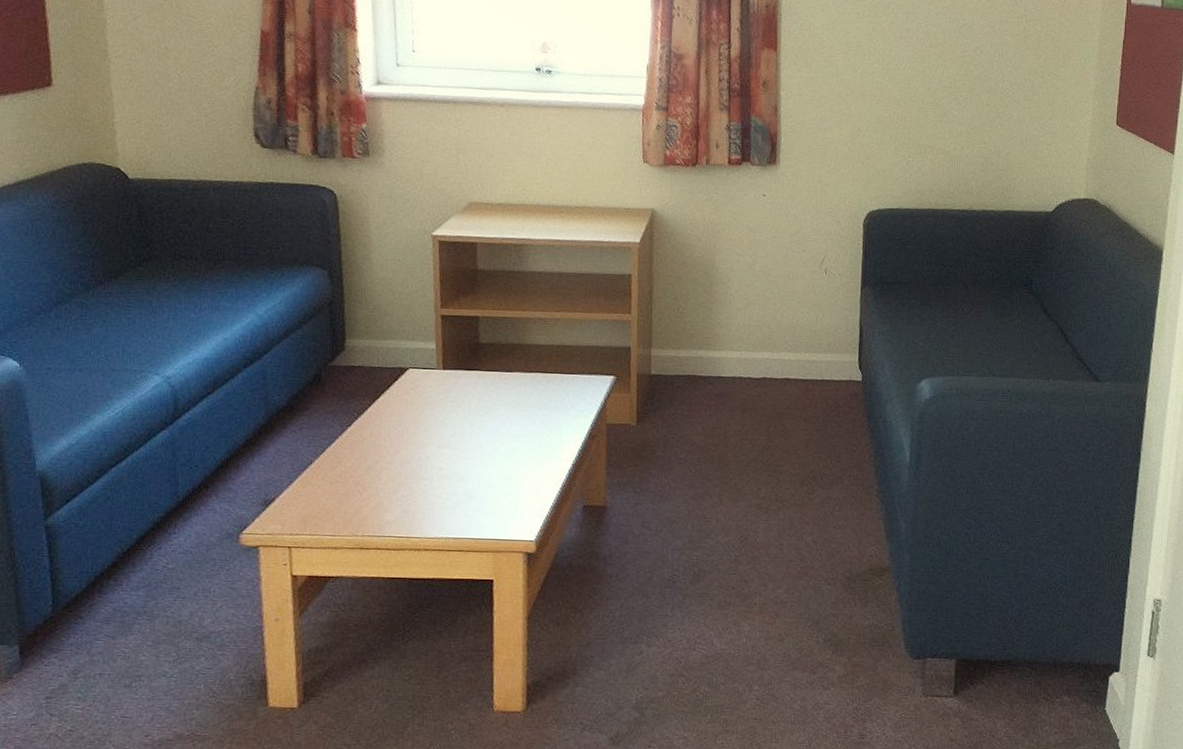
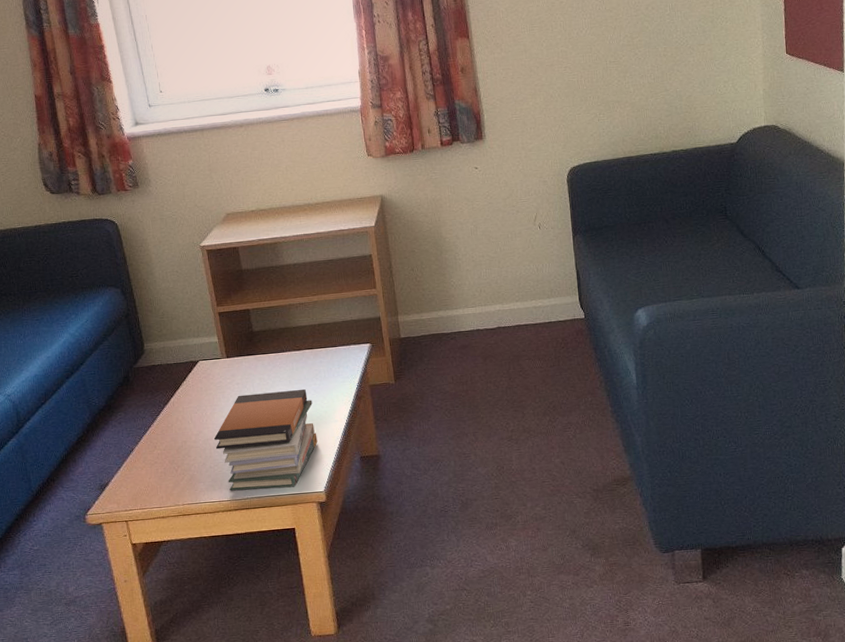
book stack: none [412,415,537,531] -> present [214,388,318,491]

